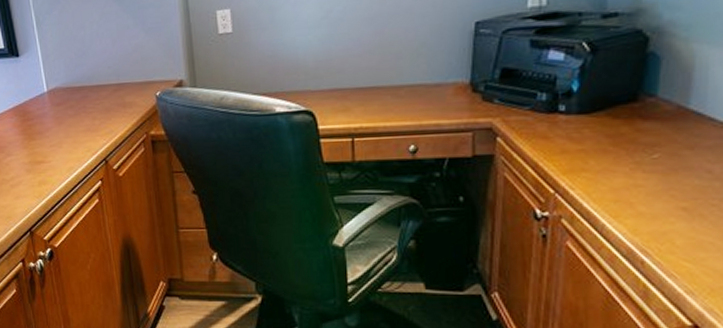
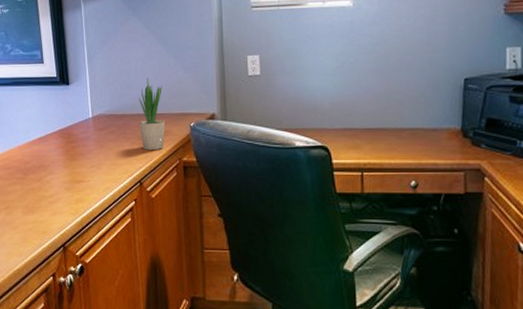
potted plant: none [97,43,129,125] -> present [139,78,165,150]

